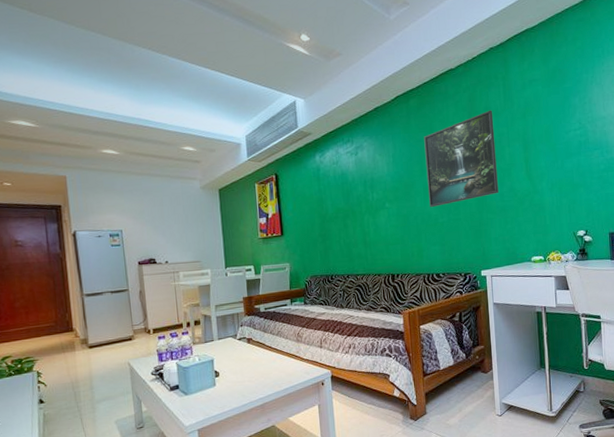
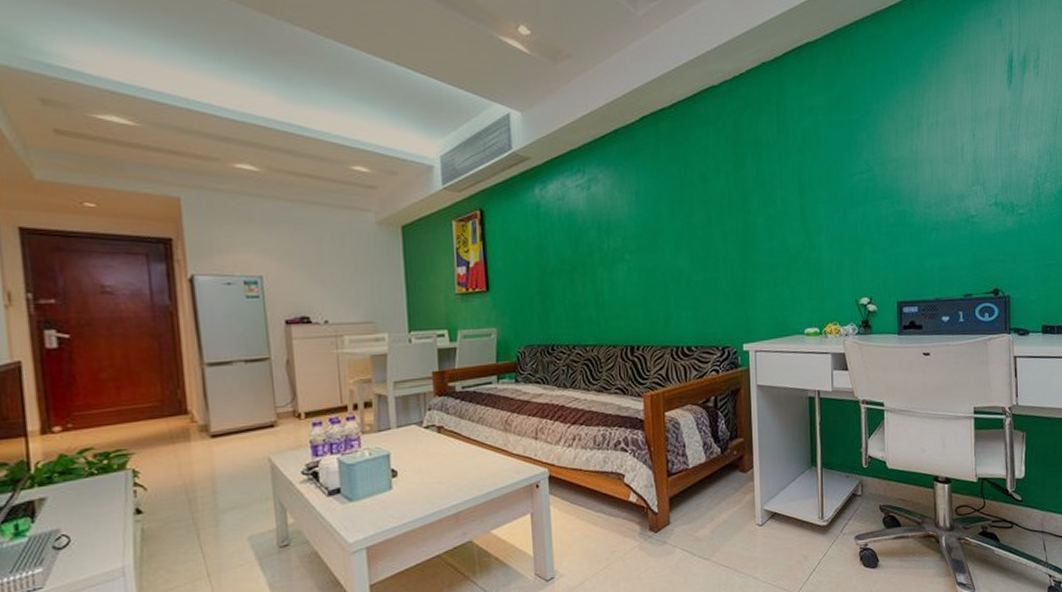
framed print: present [424,110,498,208] -> none [676,141,767,263]

